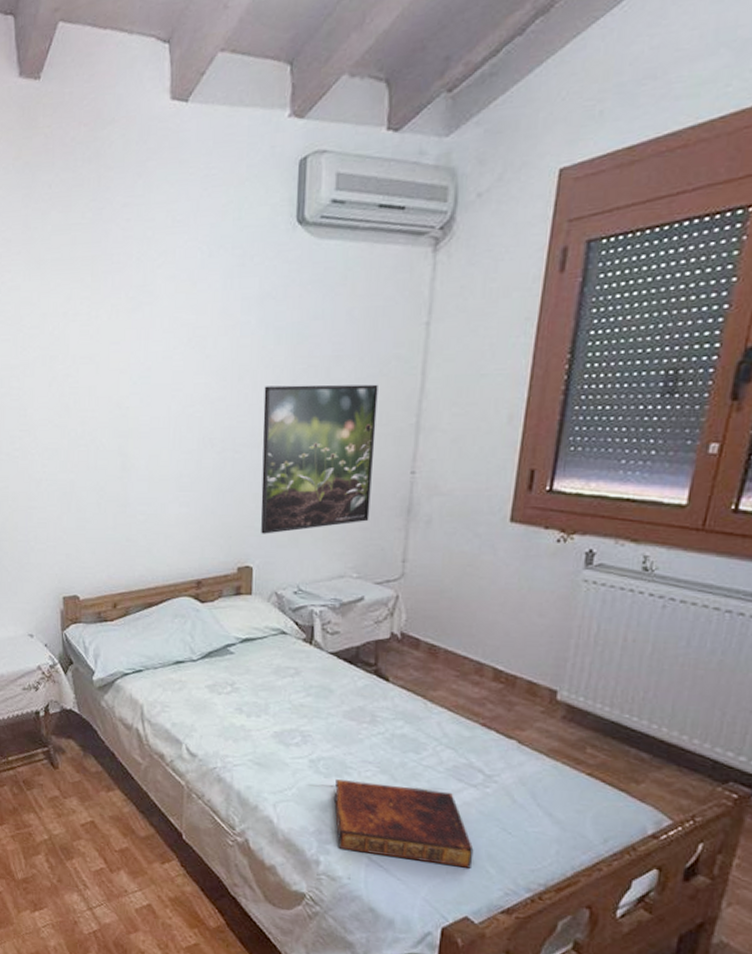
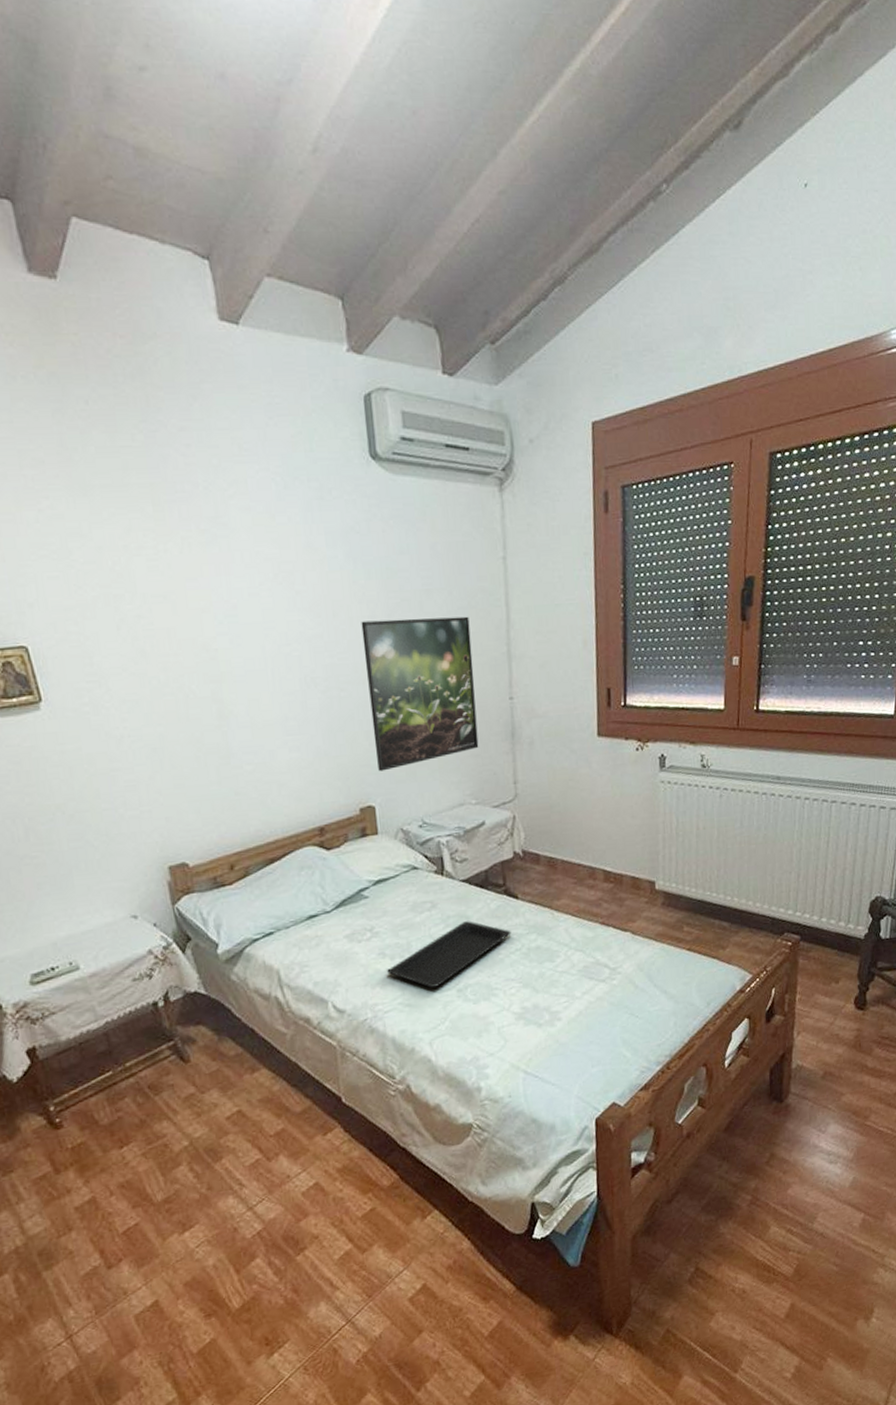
serving tray: none [242,694,376,753] -> present [387,921,512,988]
book: present [334,779,474,868] -> none [484,991,612,1071]

